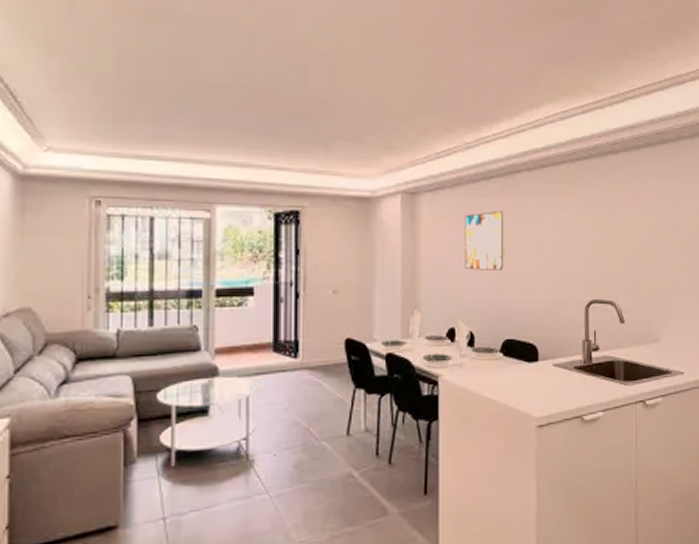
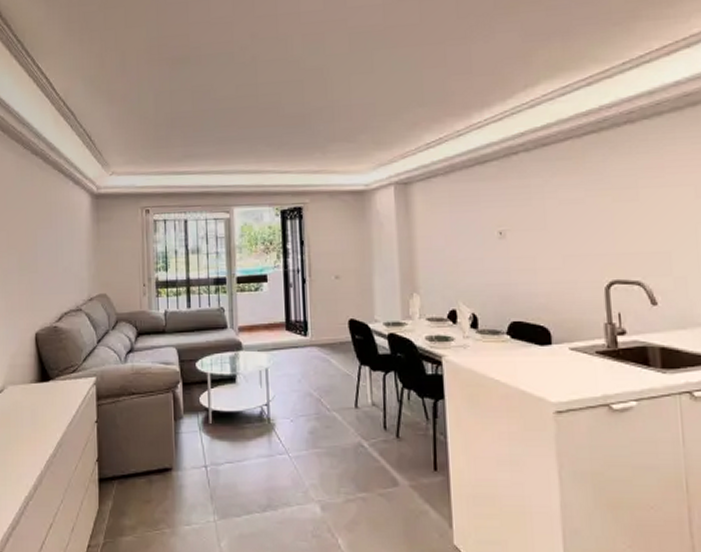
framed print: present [465,210,504,270] -> none [460,193,506,254]

